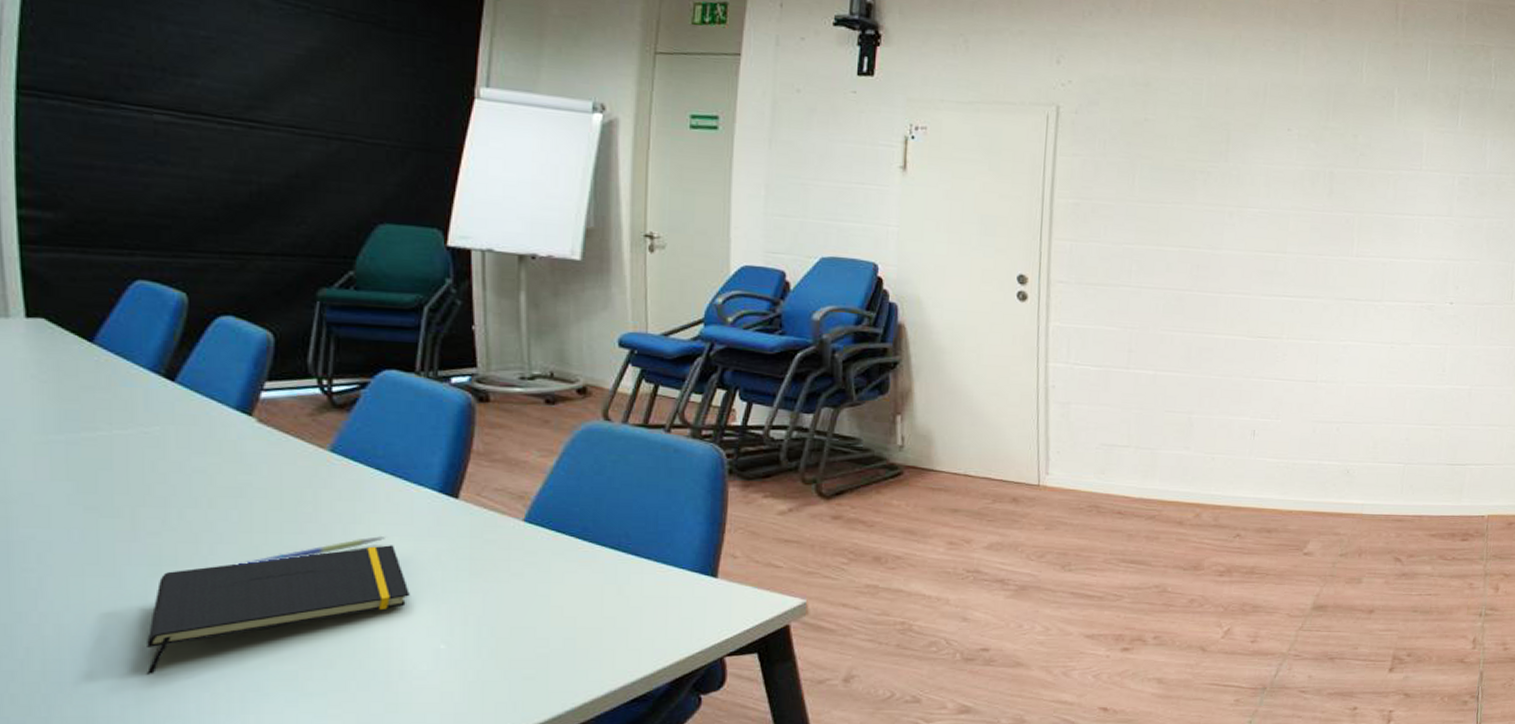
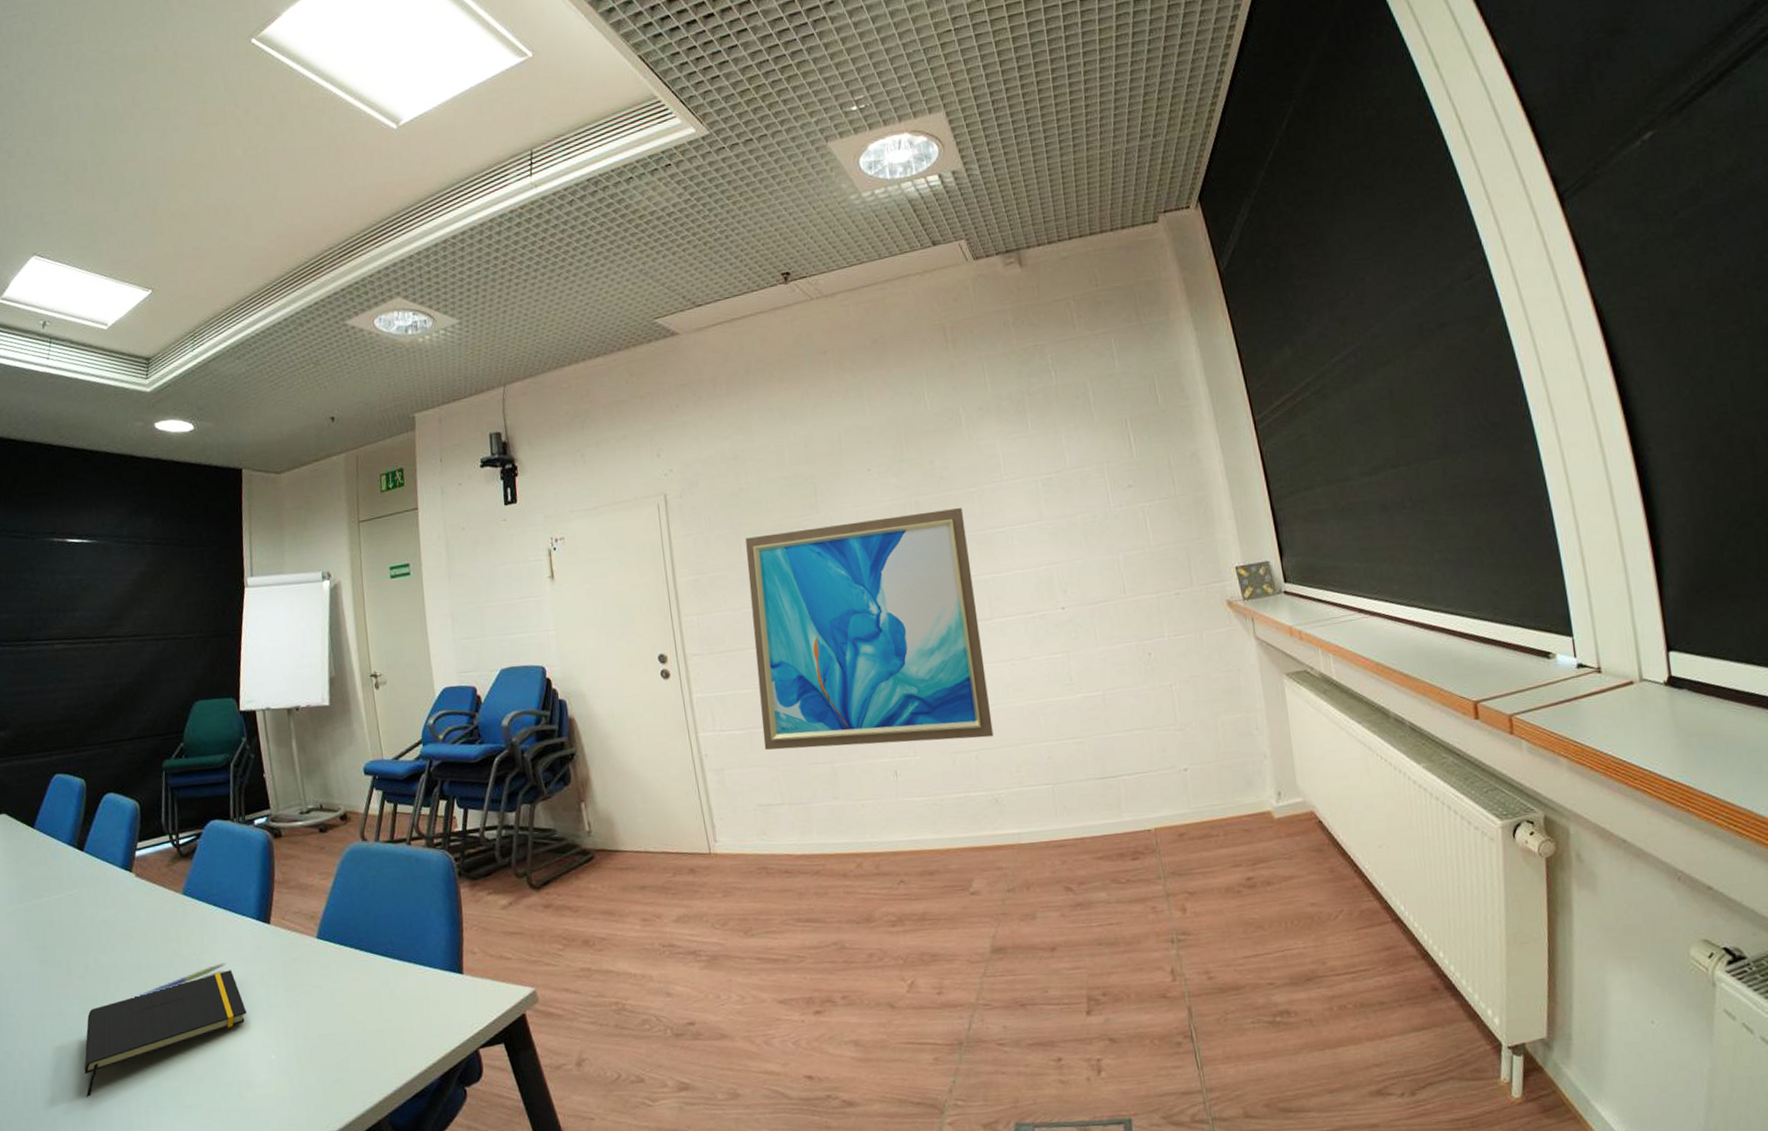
wall art: none [1120,171,1376,412] -> present [745,508,994,750]

